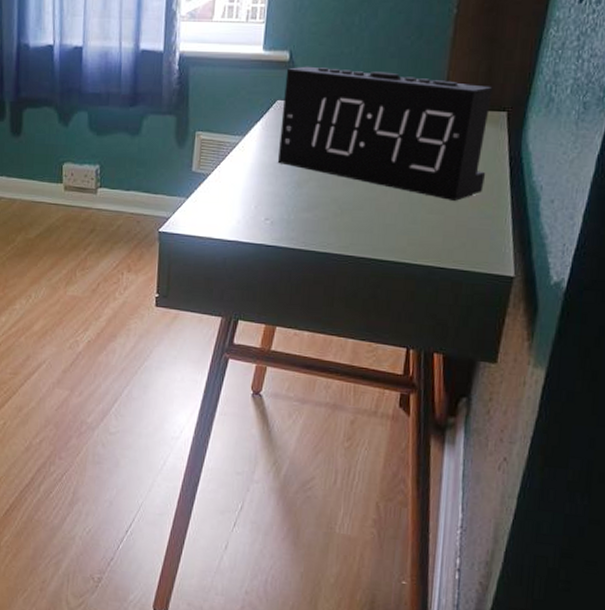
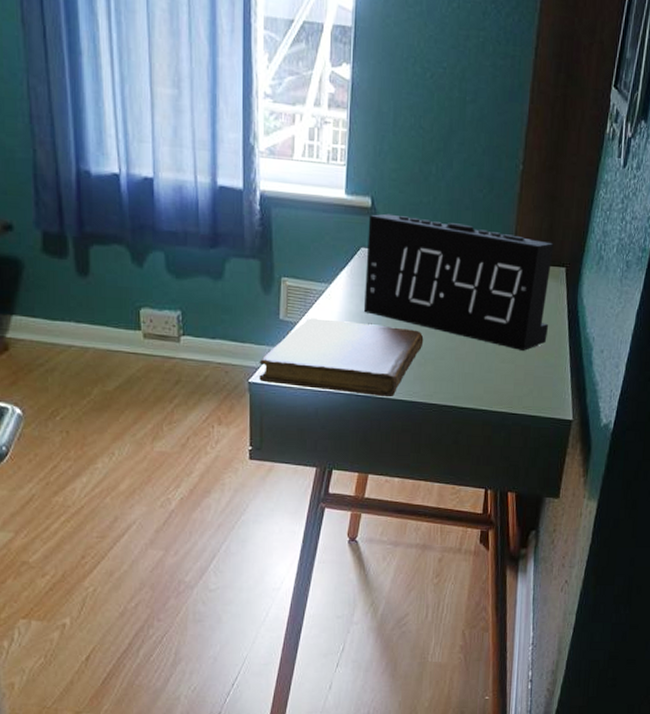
notebook: none [169,170,341,249] -> present [259,318,424,398]

